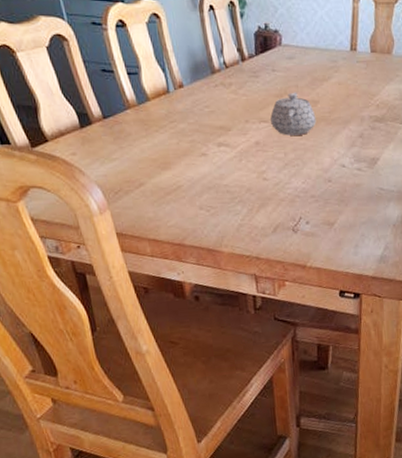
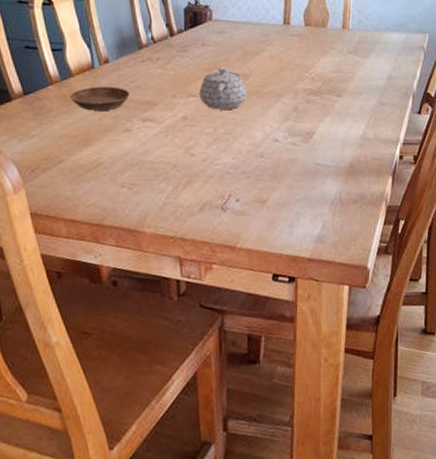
saucer: none [148,111,205,135] -> present [70,86,130,111]

